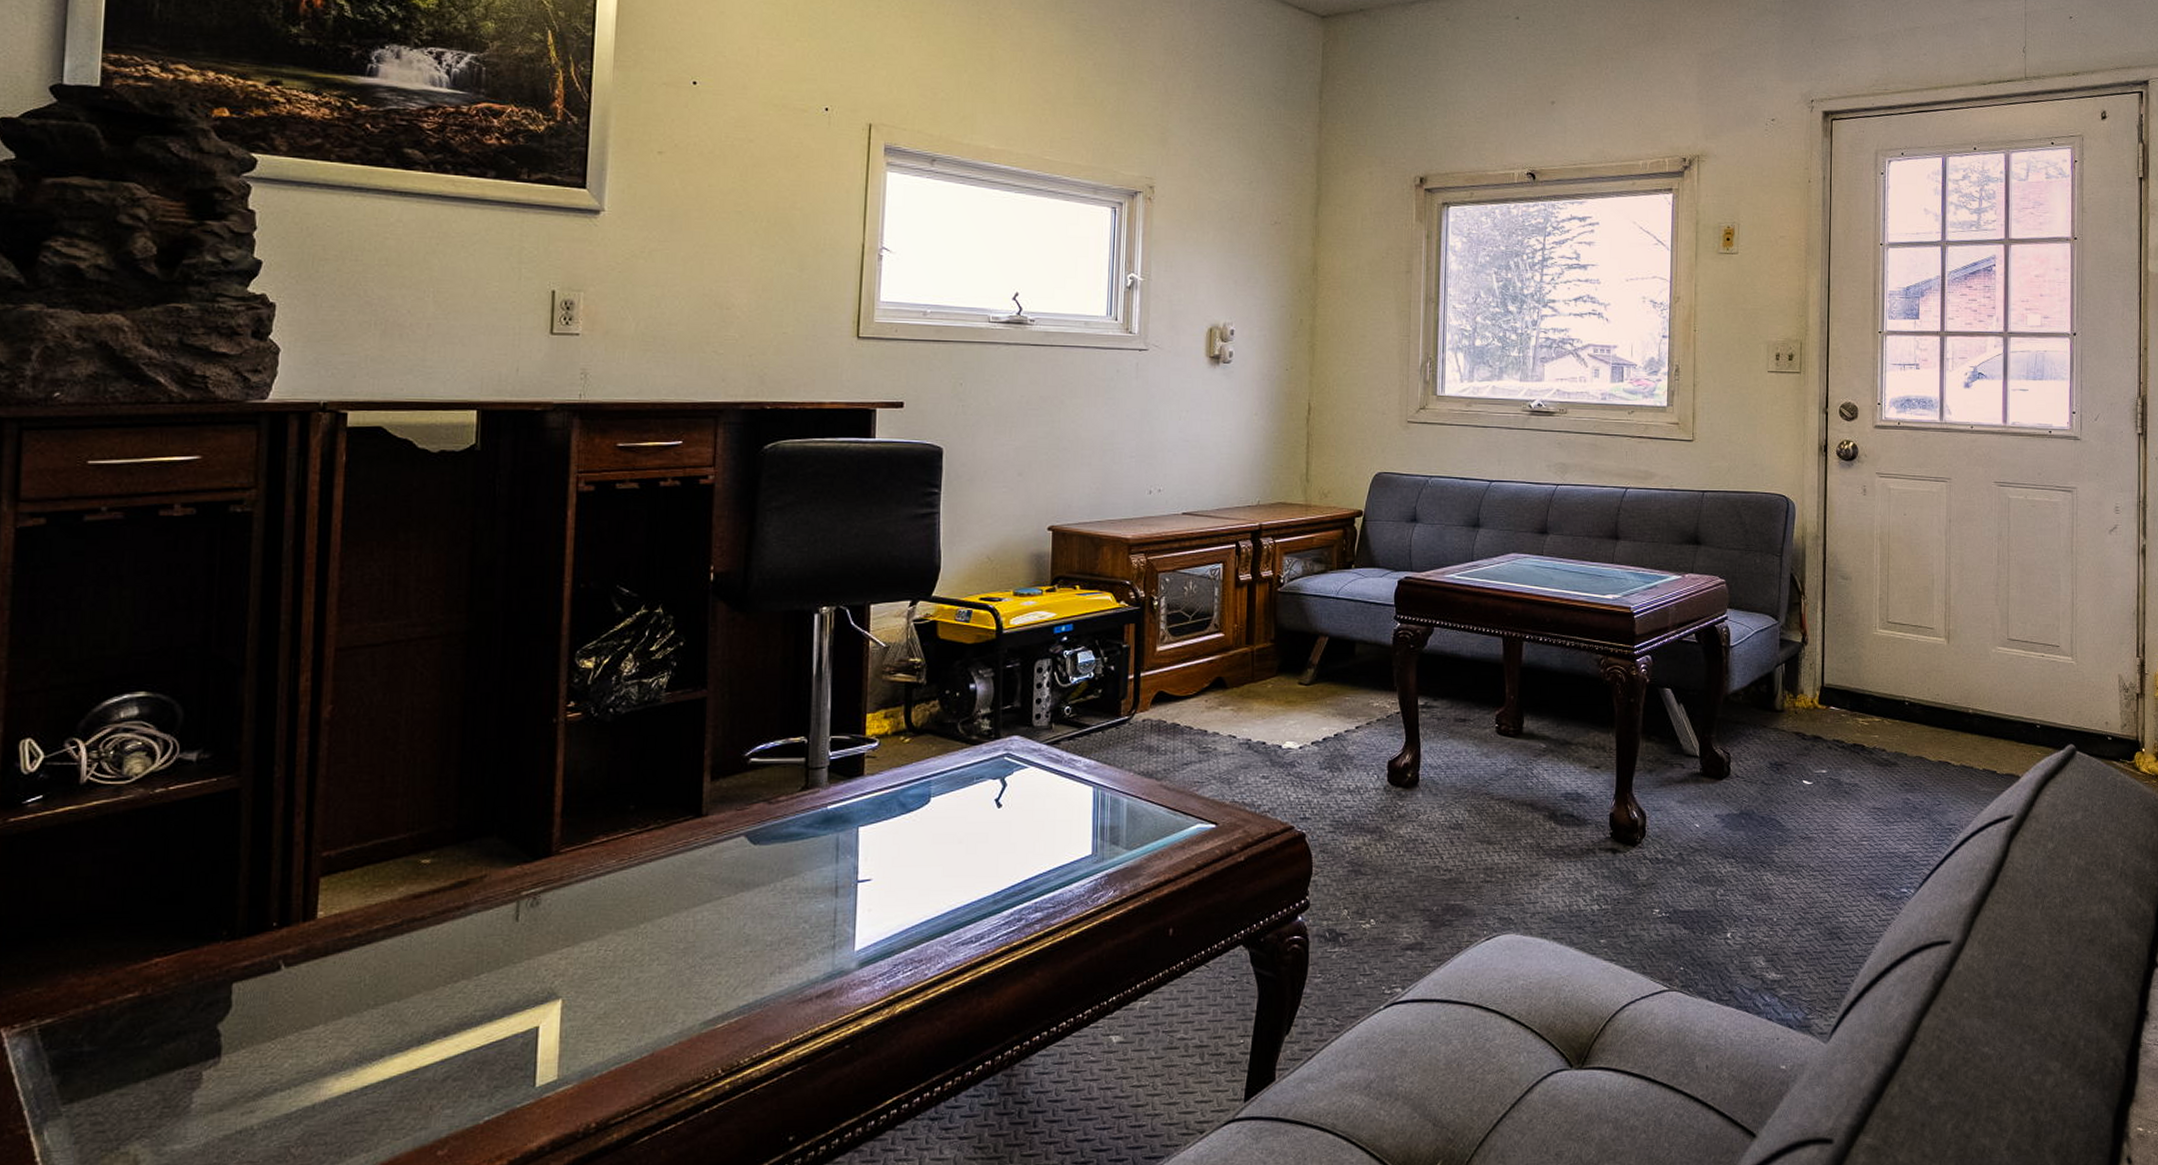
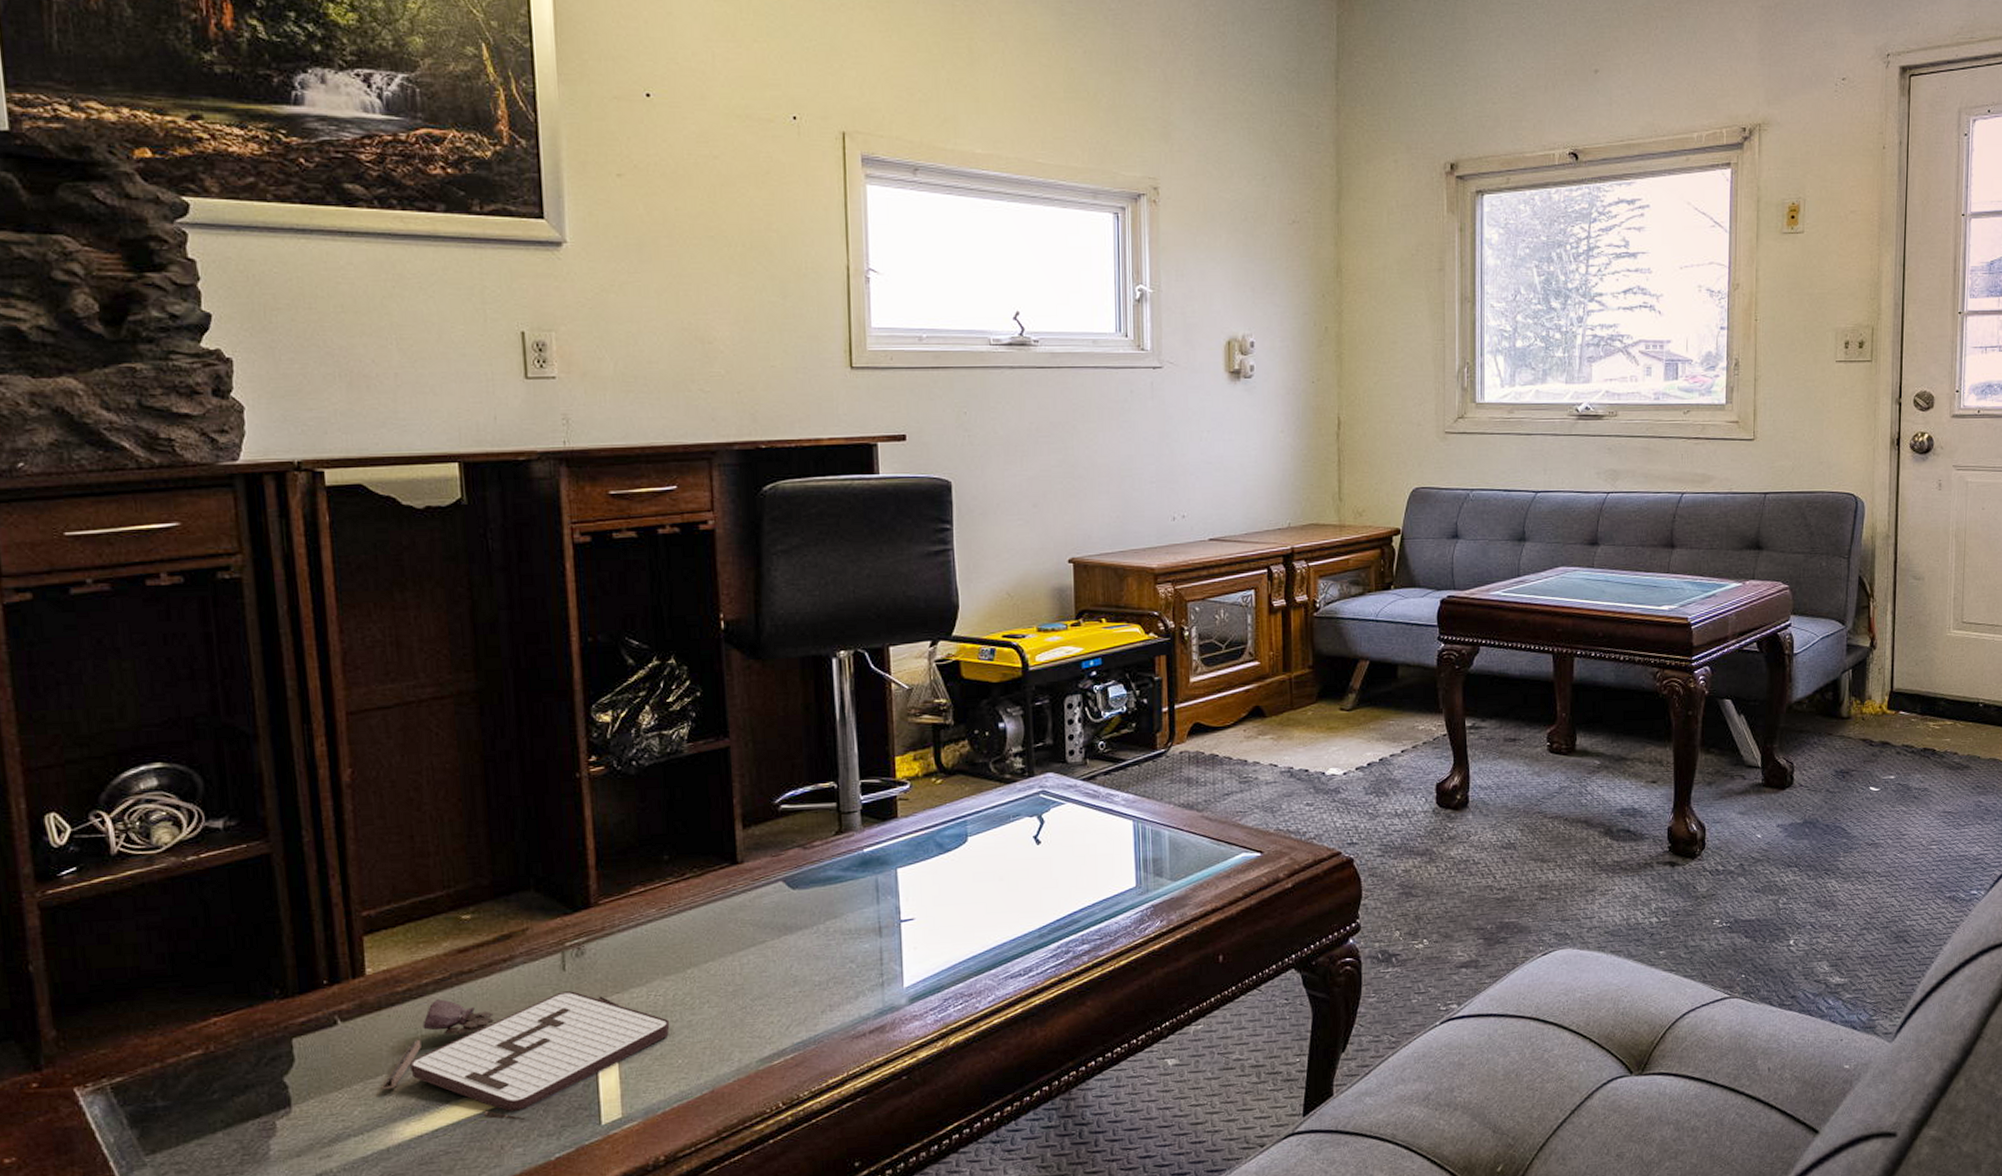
board game: none [315,943,617,1080] -> present [381,991,670,1121]

